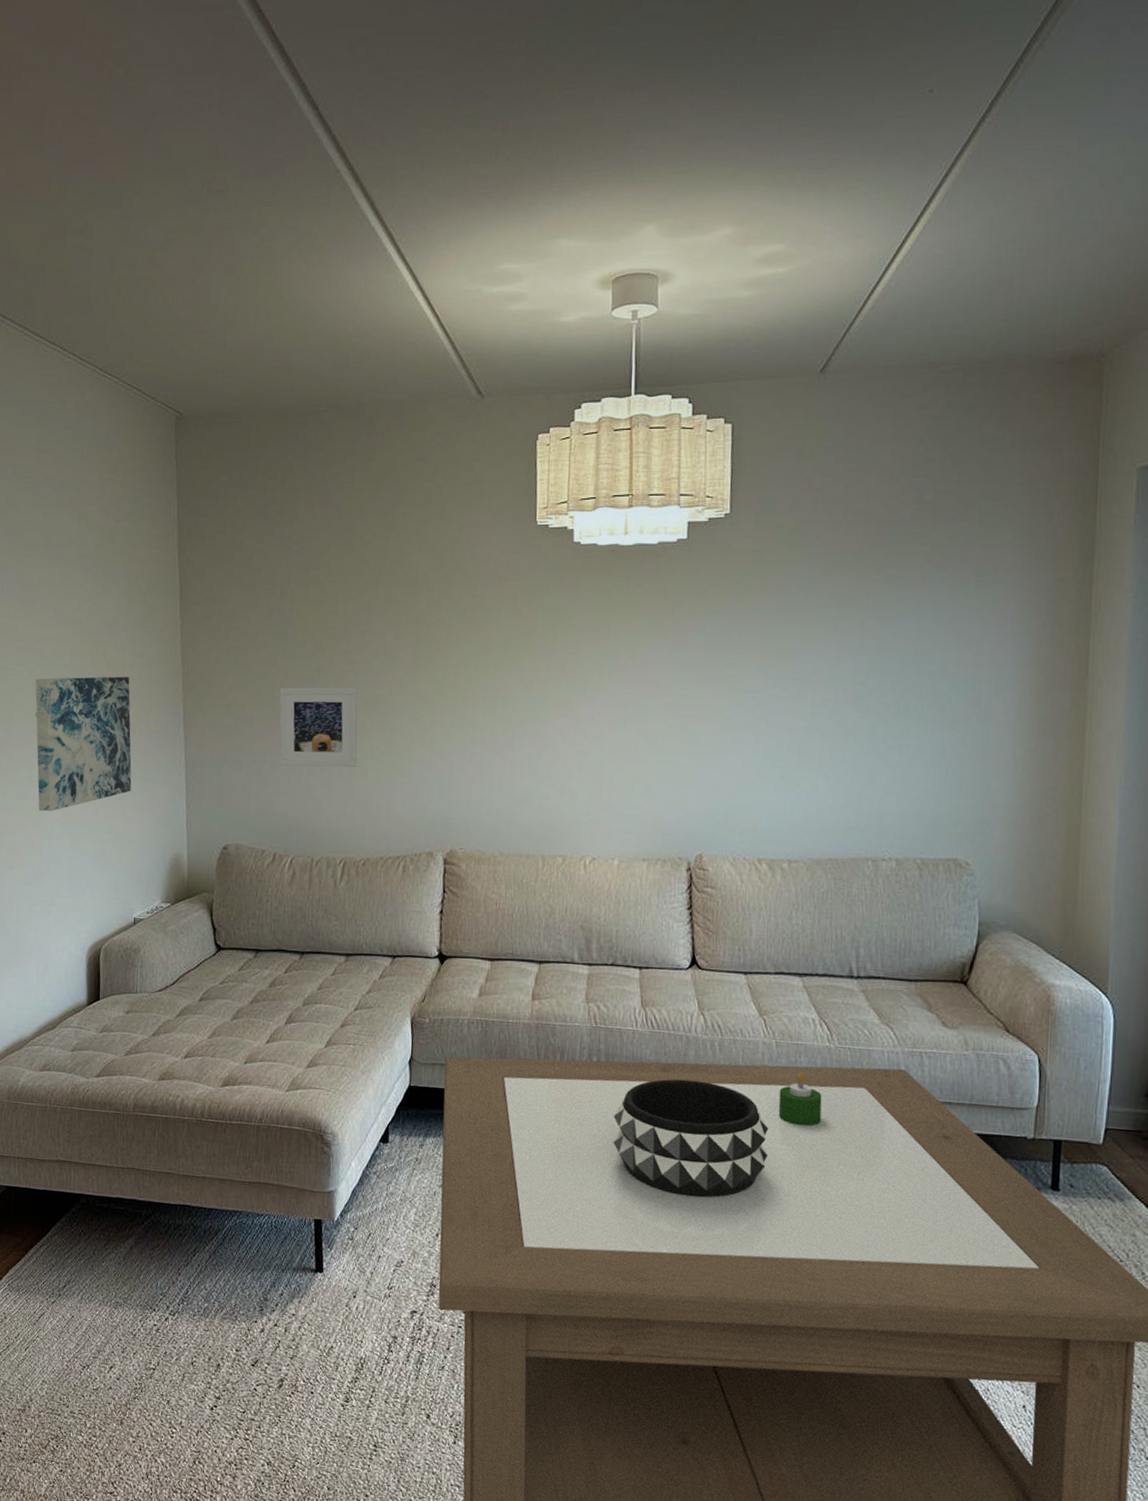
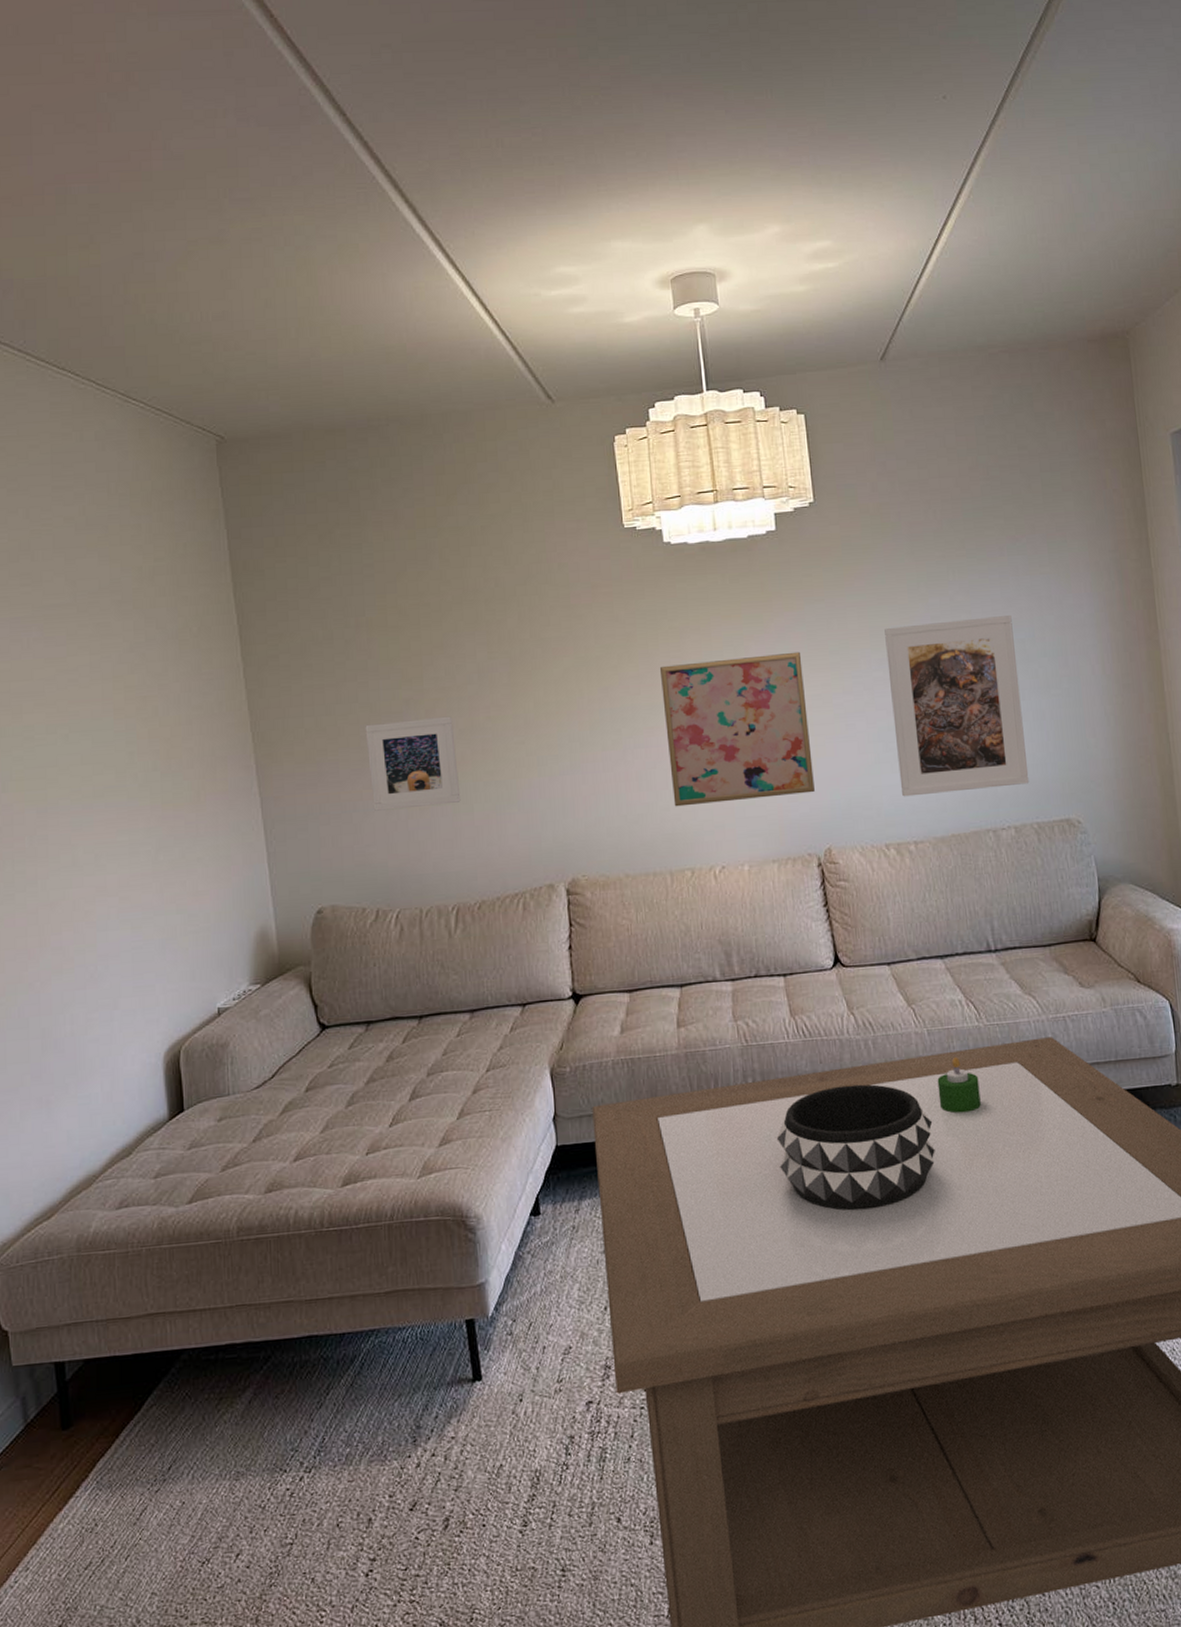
wall art: present [35,676,132,812] -> none [72,732,201,900]
wall art: none [553,661,697,800] -> present [659,651,815,807]
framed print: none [781,645,925,818] -> present [884,615,1030,797]

